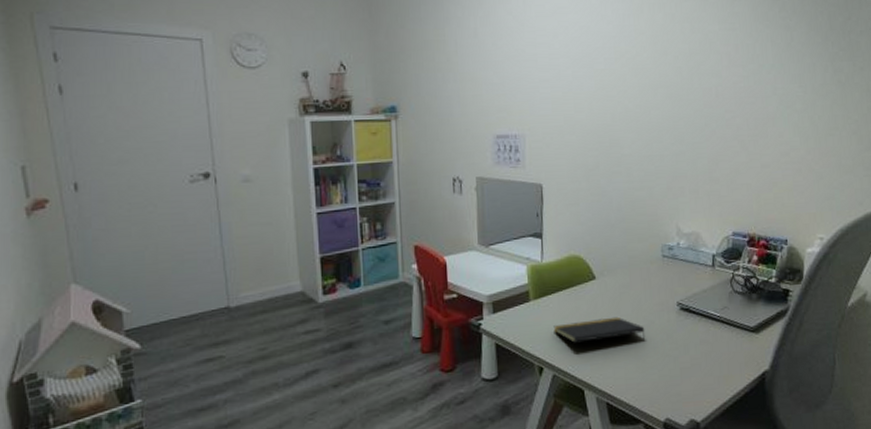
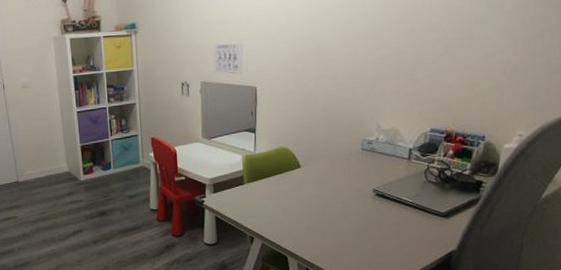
notepad: present [553,316,646,343] -> none [263,199,343,220]

